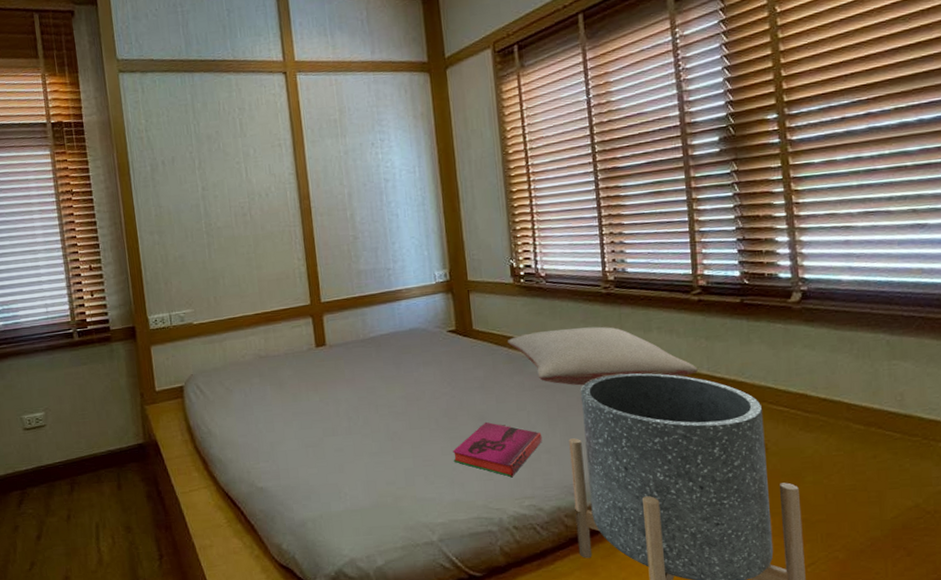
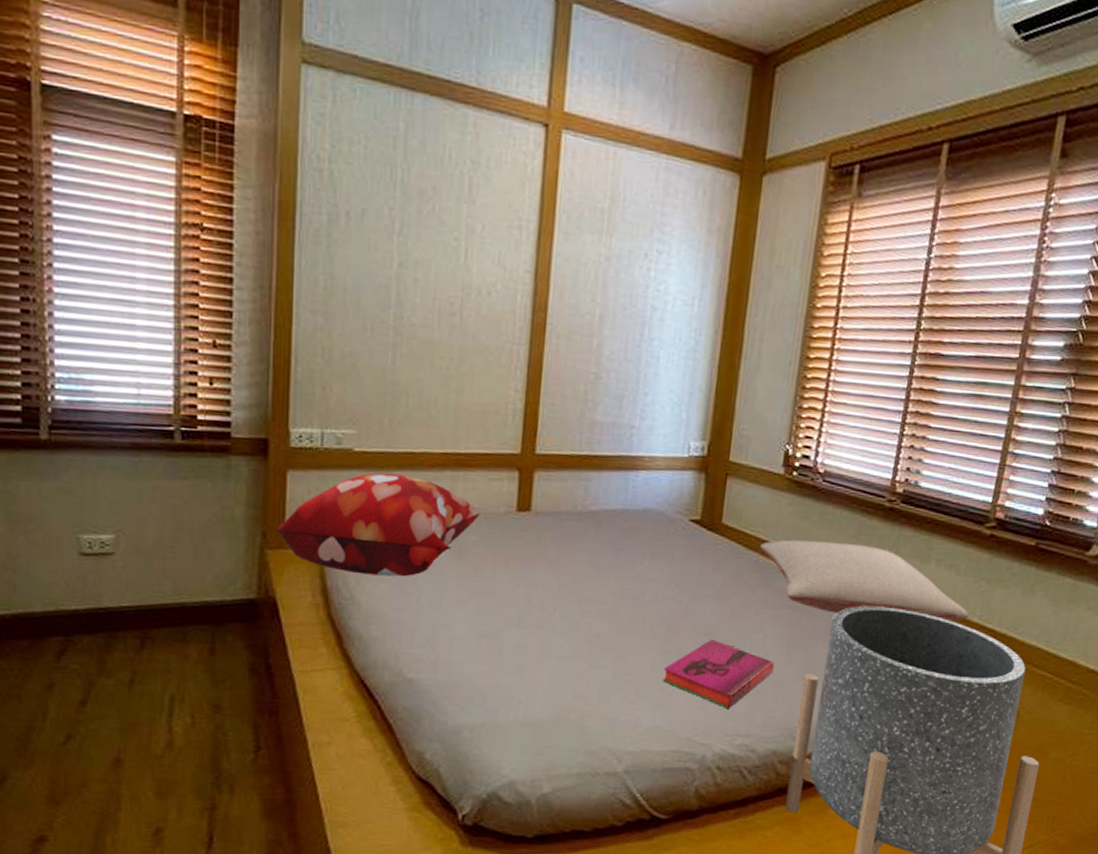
decorative pillow: none [149,335,290,413] -> present [276,473,481,577]

